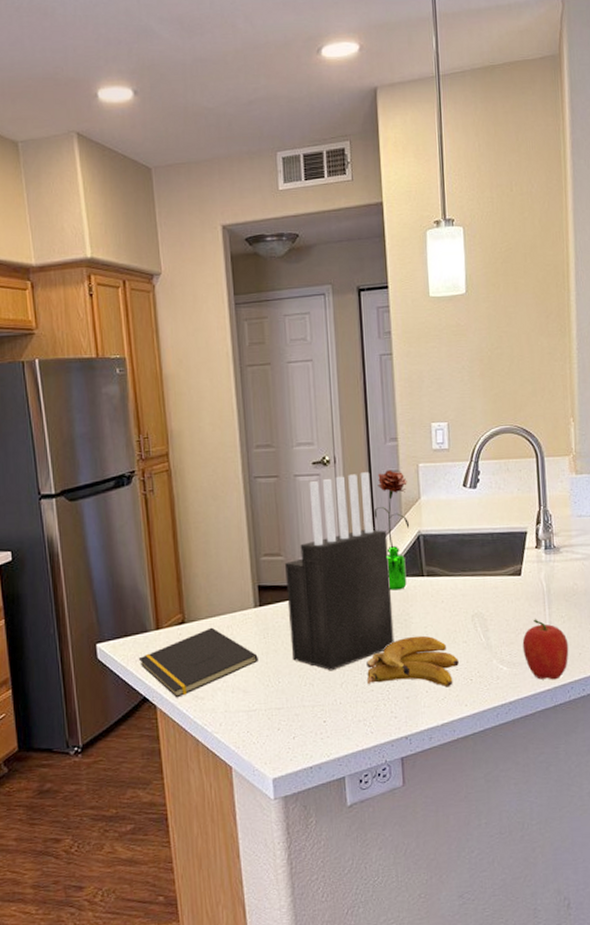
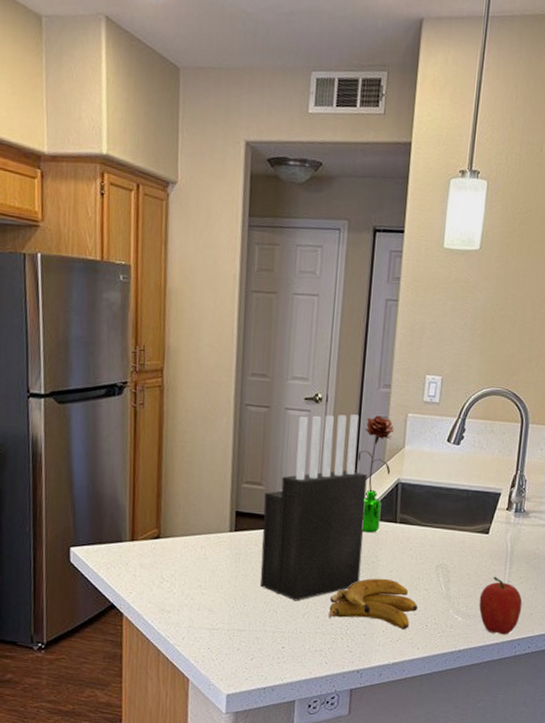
notepad: present [138,627,258,698] -> none [110,545,227,609]

